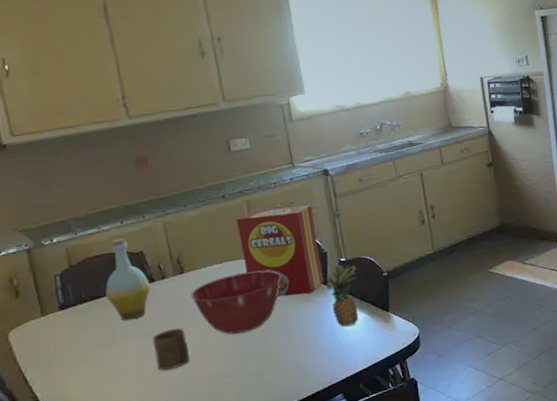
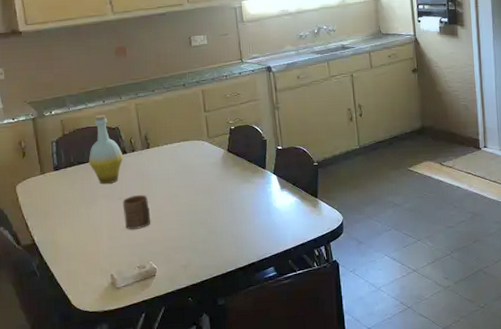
mixing bowl: present [190,270,281,335] -> none [154,151,227,205]
cereal box: present [236,205,324,297] -> none [193,97,263,176]
fruit: present [324,264,359,327] -> none [263,151,292,208]

